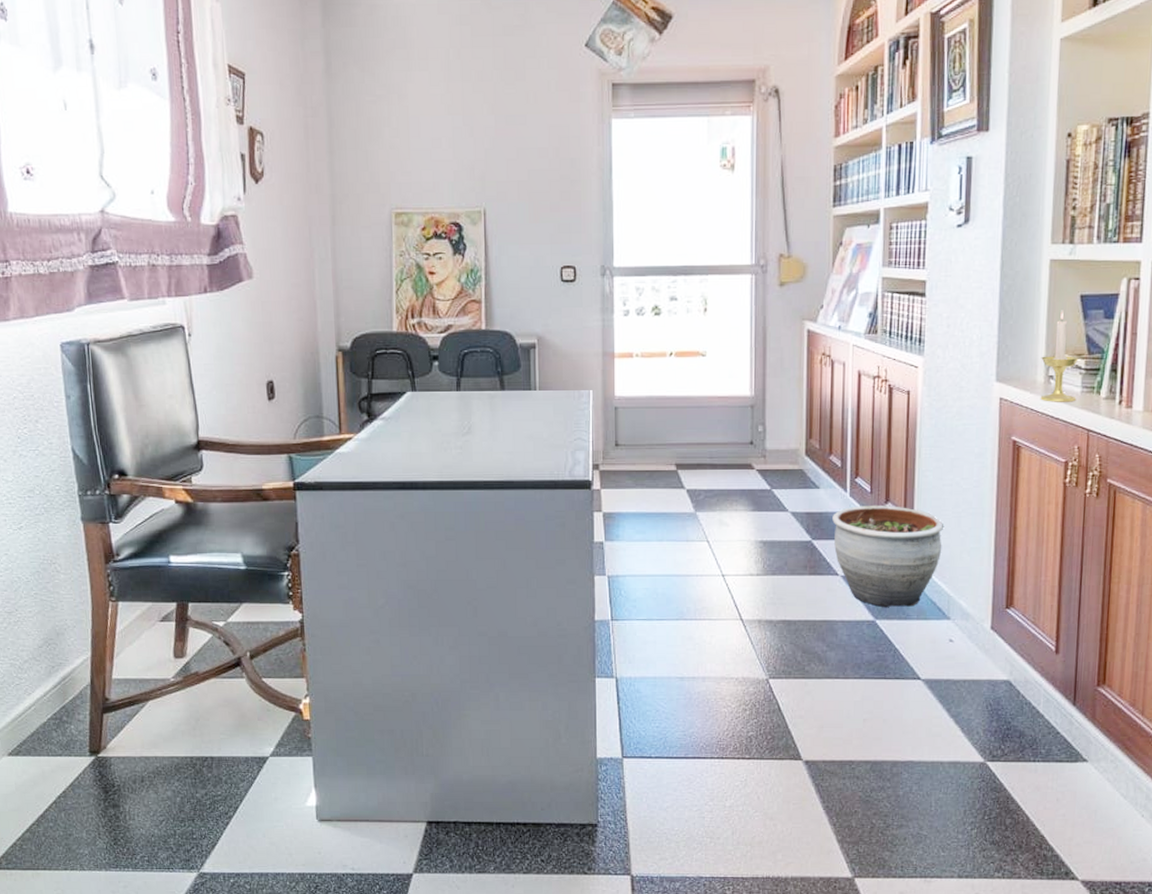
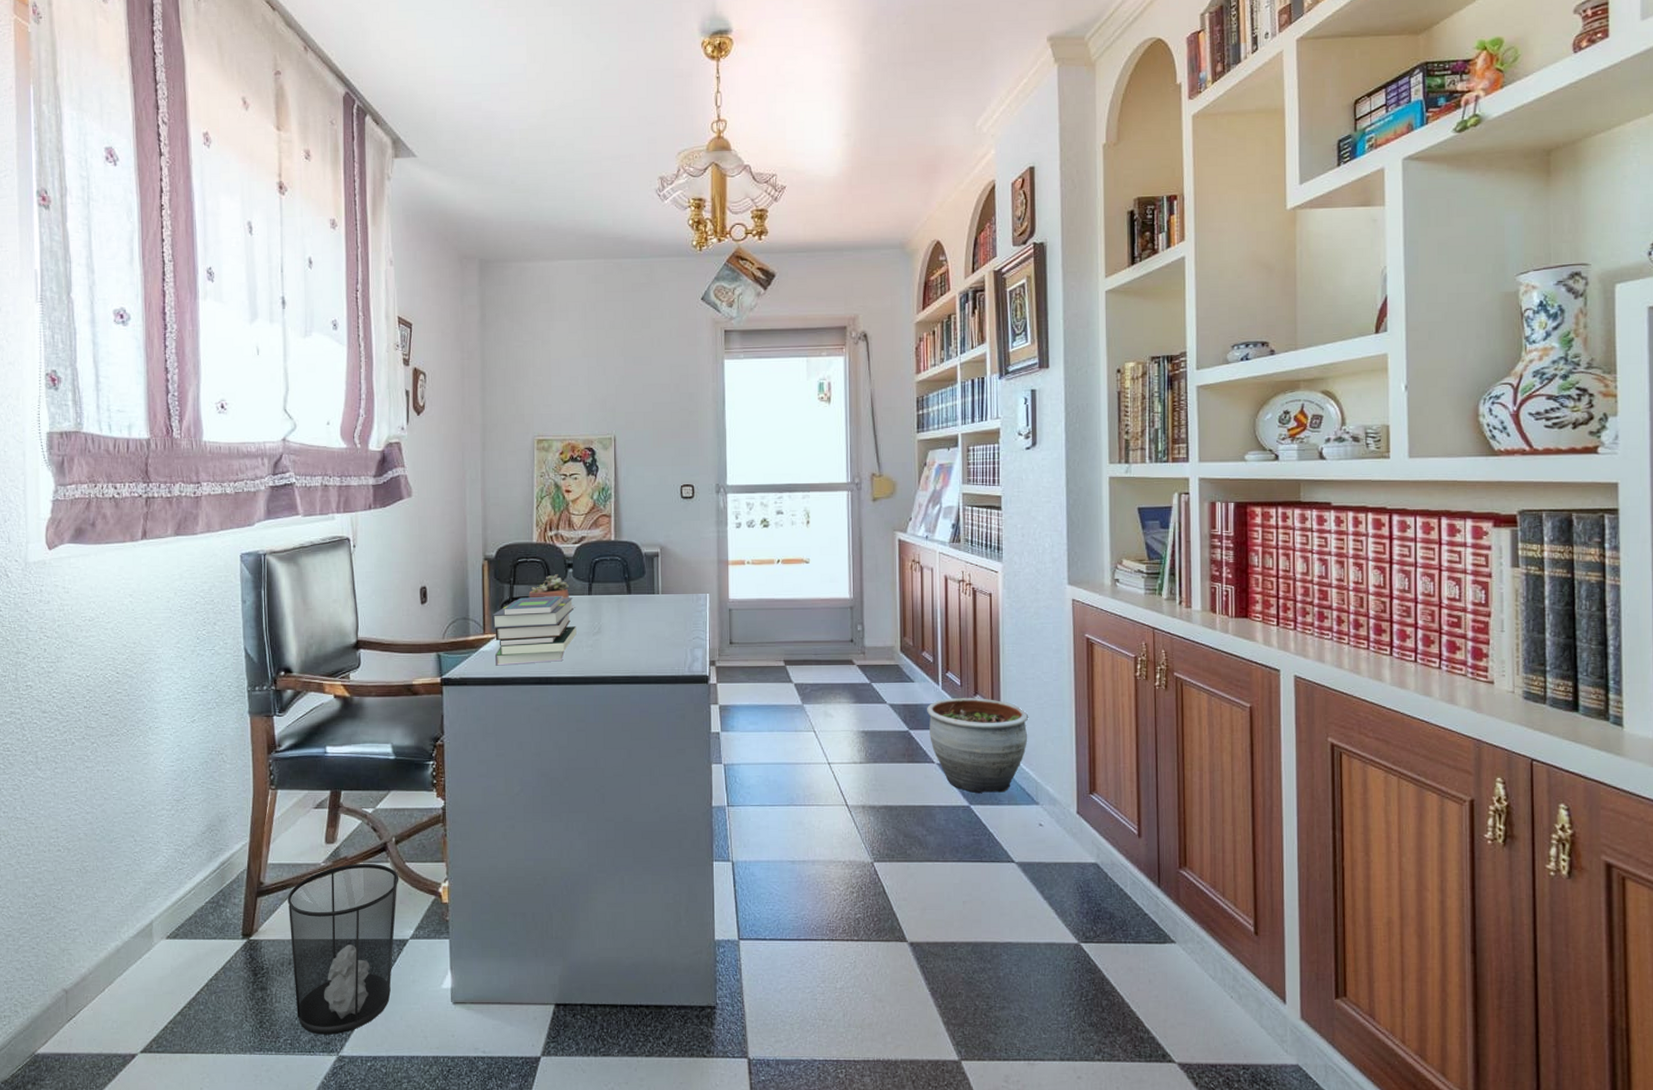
waste bin: none [135,678,256,852] -> present [287,863,399,1035]
books: none [348,392,444,469] -> present [491,596,577,666]
succulent plant: none [389,368,442,407] -> present [528,574,575,609]
candlestick: present [1040,310,1079,402] -> none [1107,521,1141,603]

